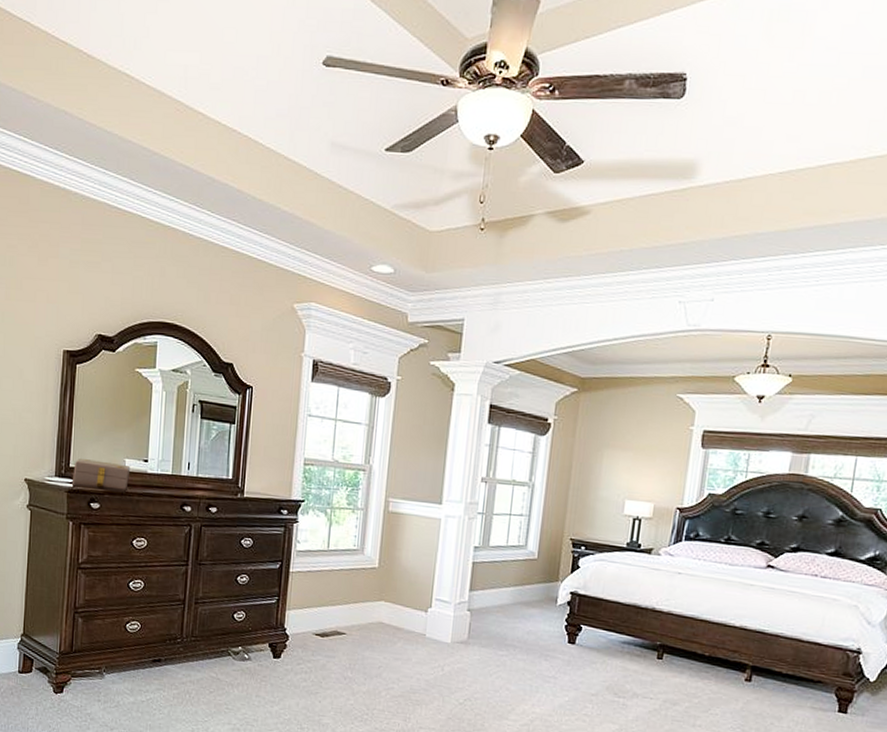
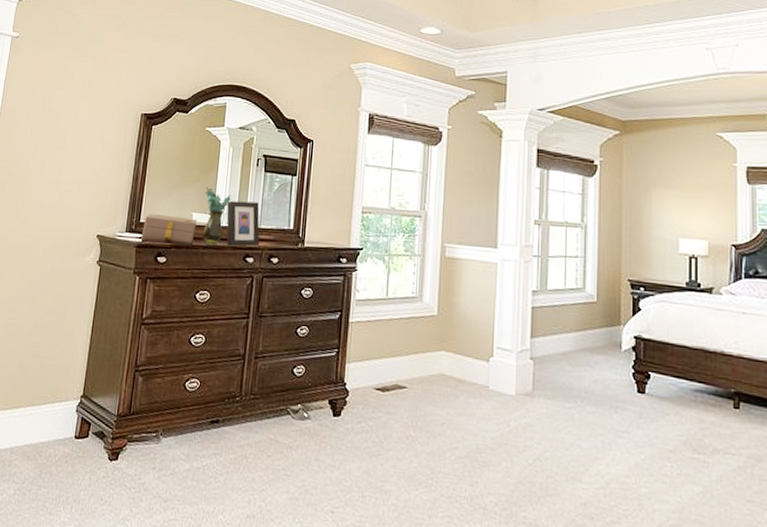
vase: none [137,433,165,493] -> present [202,187,231,245]
picture frame: none [161,447,197,495] -> present [226,201,260,247]

